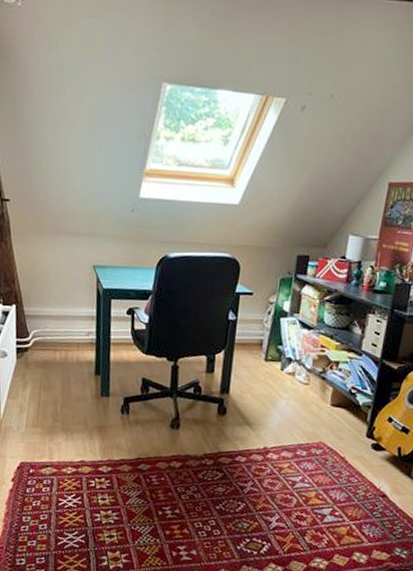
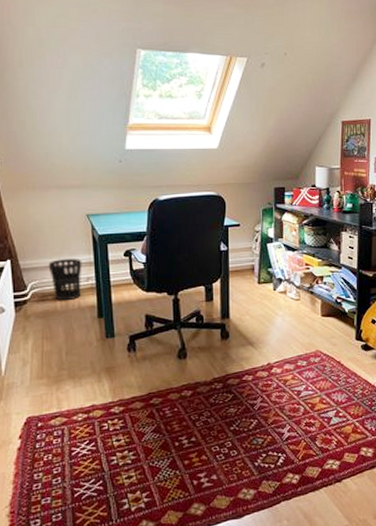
wastebasket: none [51,309,85,353] -> present [48,259,82,301]

